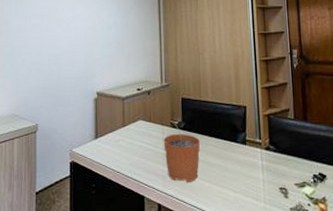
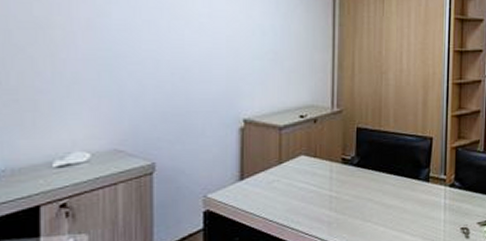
plant pot: present [163,121,201,182] -> none [331,156,377,228]

